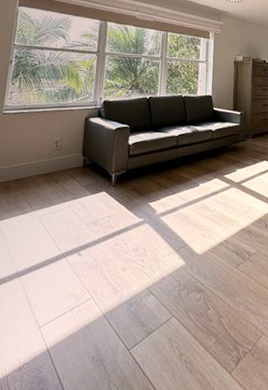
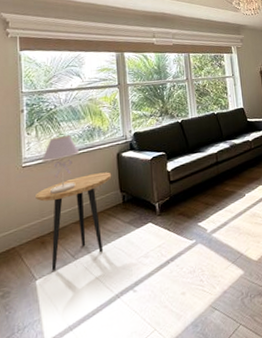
side table: none [9,132,78,216] -> present [36,172,112,271]
table lamp: none [19,91,53,145] -> present [41,135,80,194]

